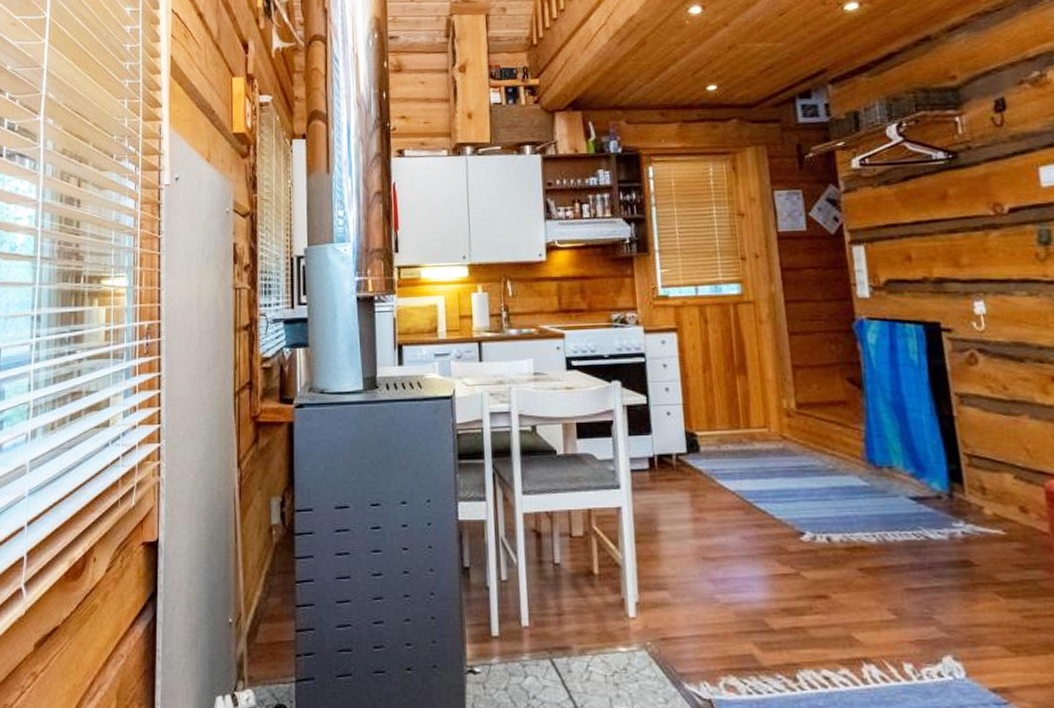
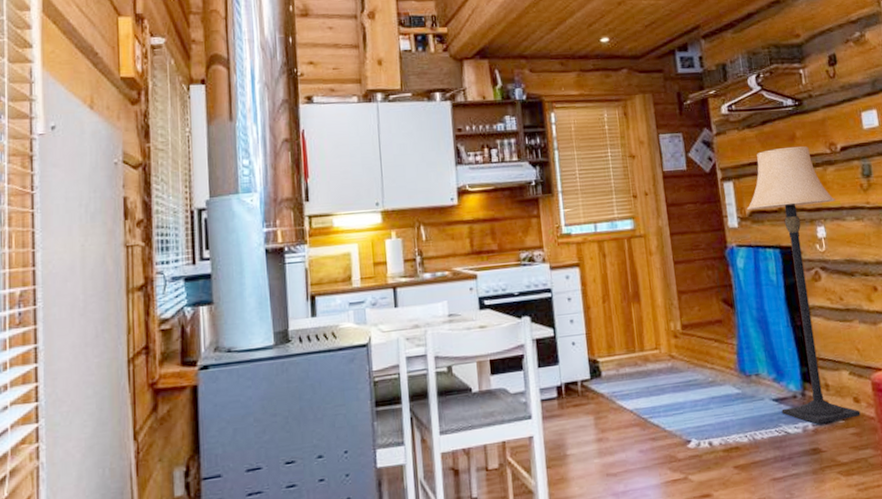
lamp: none [881,206,1029,533] -> present [746,146,861,425]

